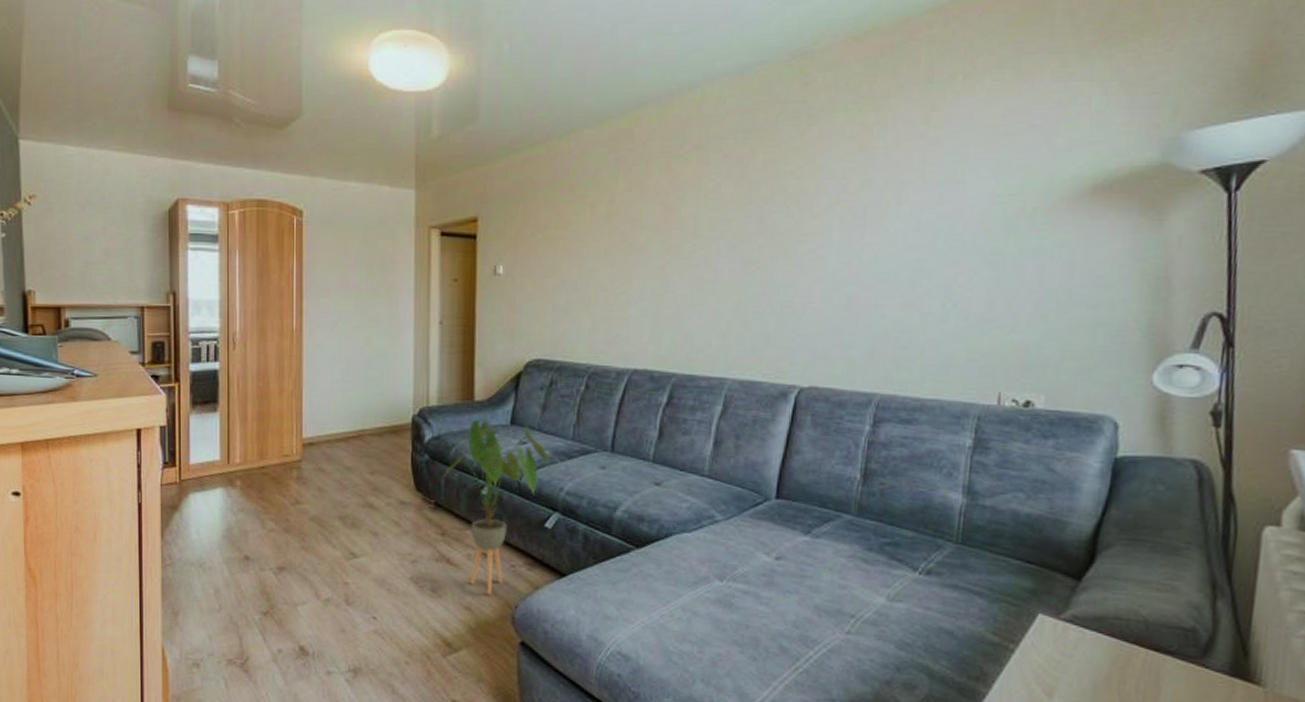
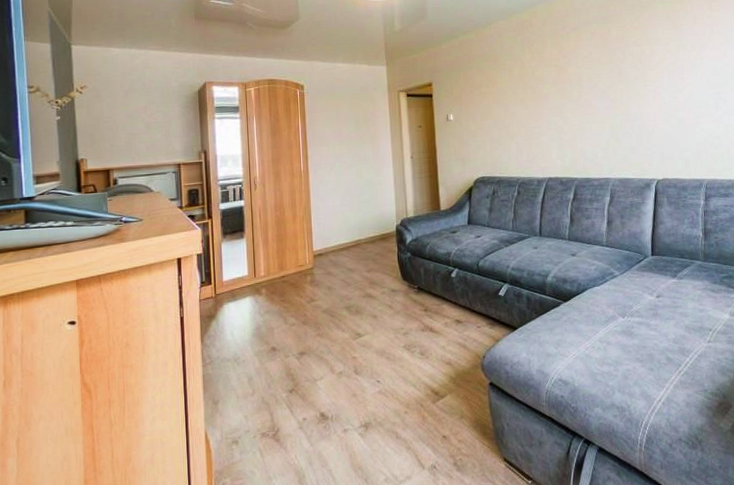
house plant: present [444,419,549,594] -> none [423,222,498,350]

